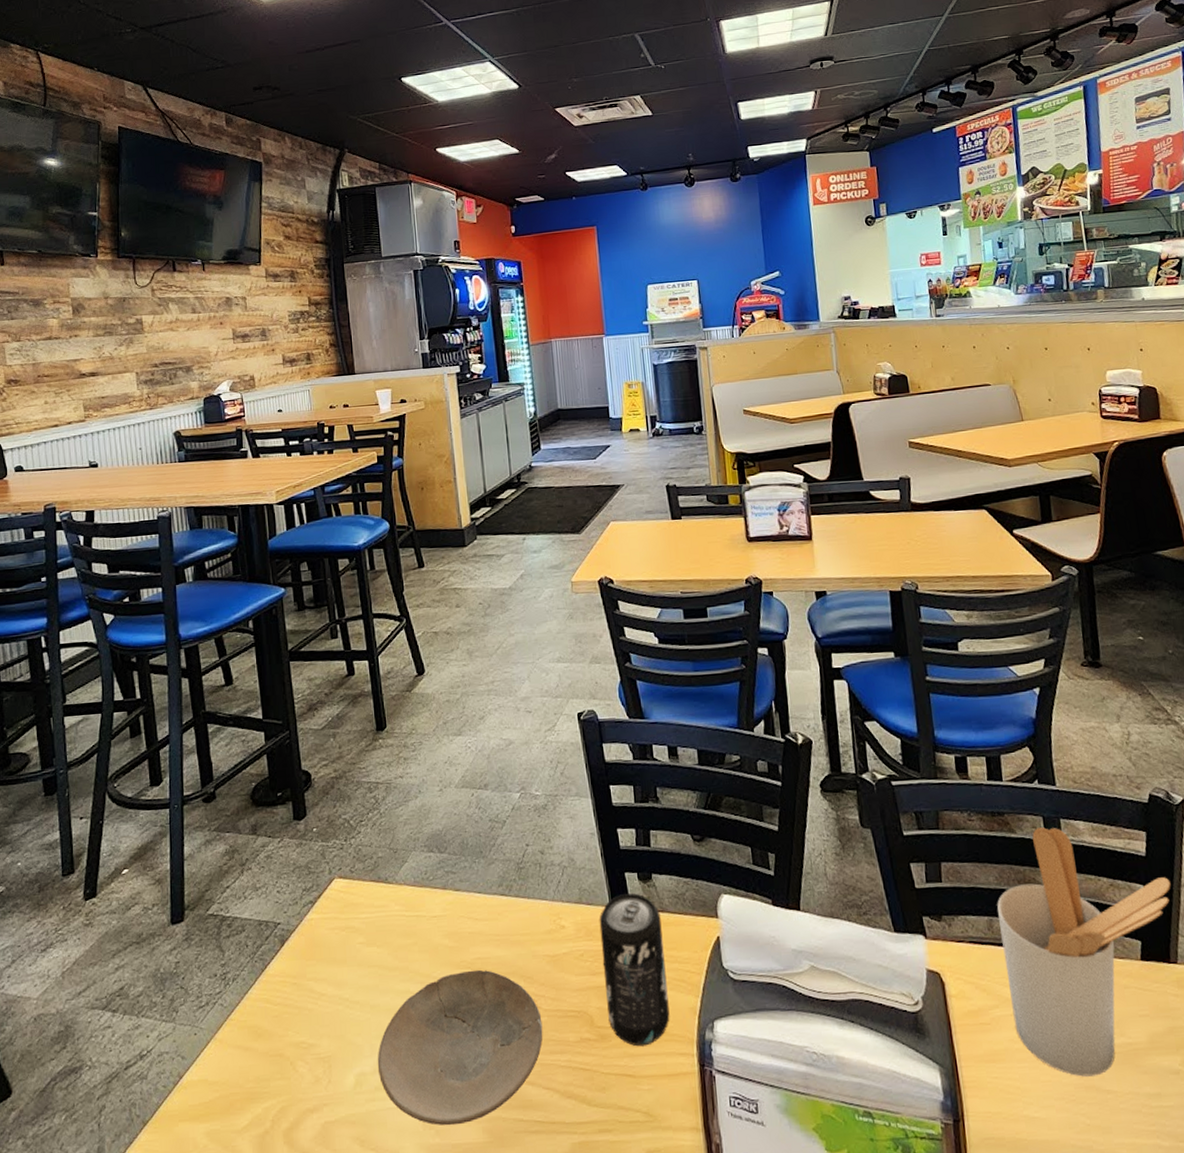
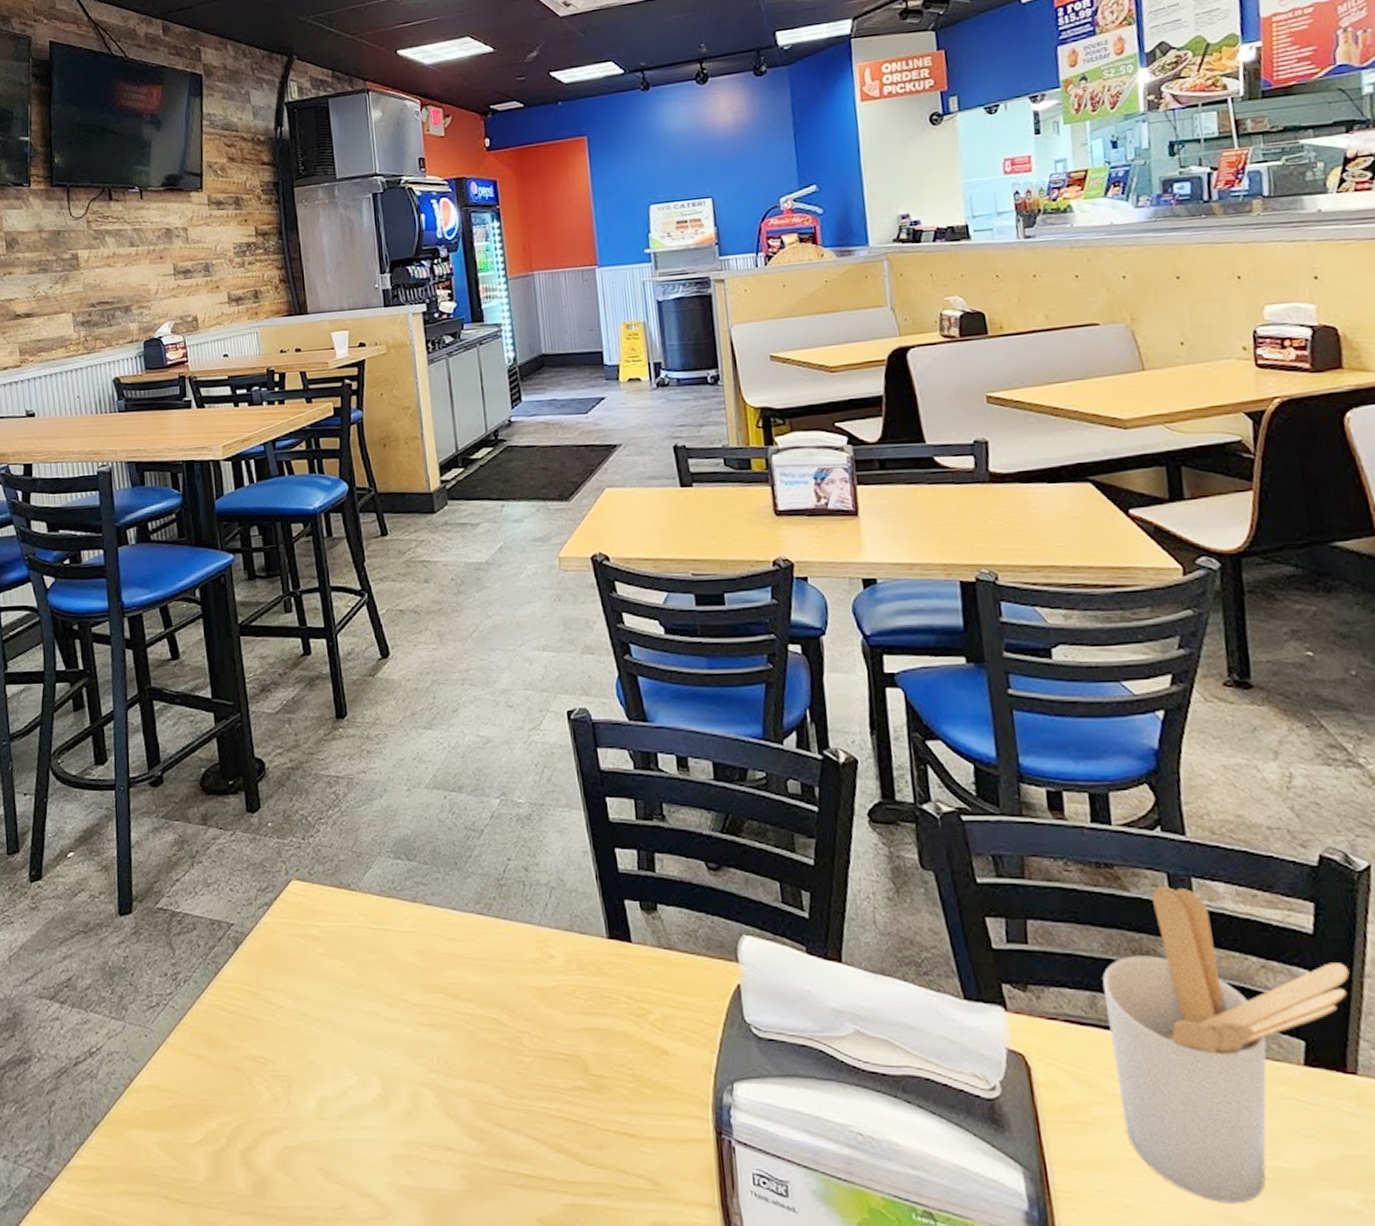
plate: present [377,969,543,1126] -> none [340,995,529,1168]
beverage can: present [599,893,670,1047] -> none [593,925,680,1103]

